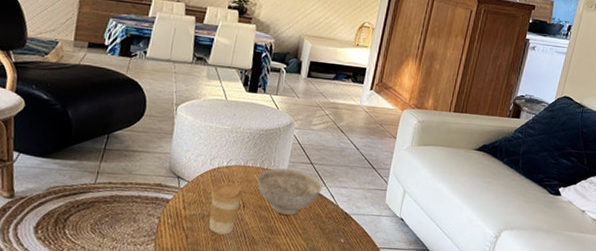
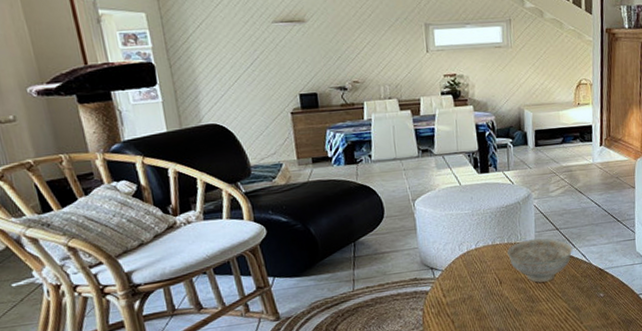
coffee cup: present [209,182,244,235] -> none [466,263,498,313]

